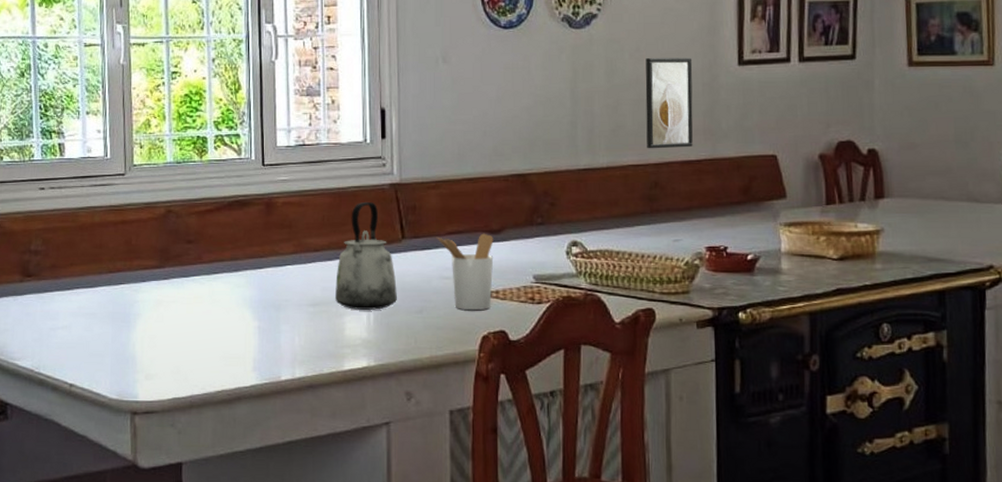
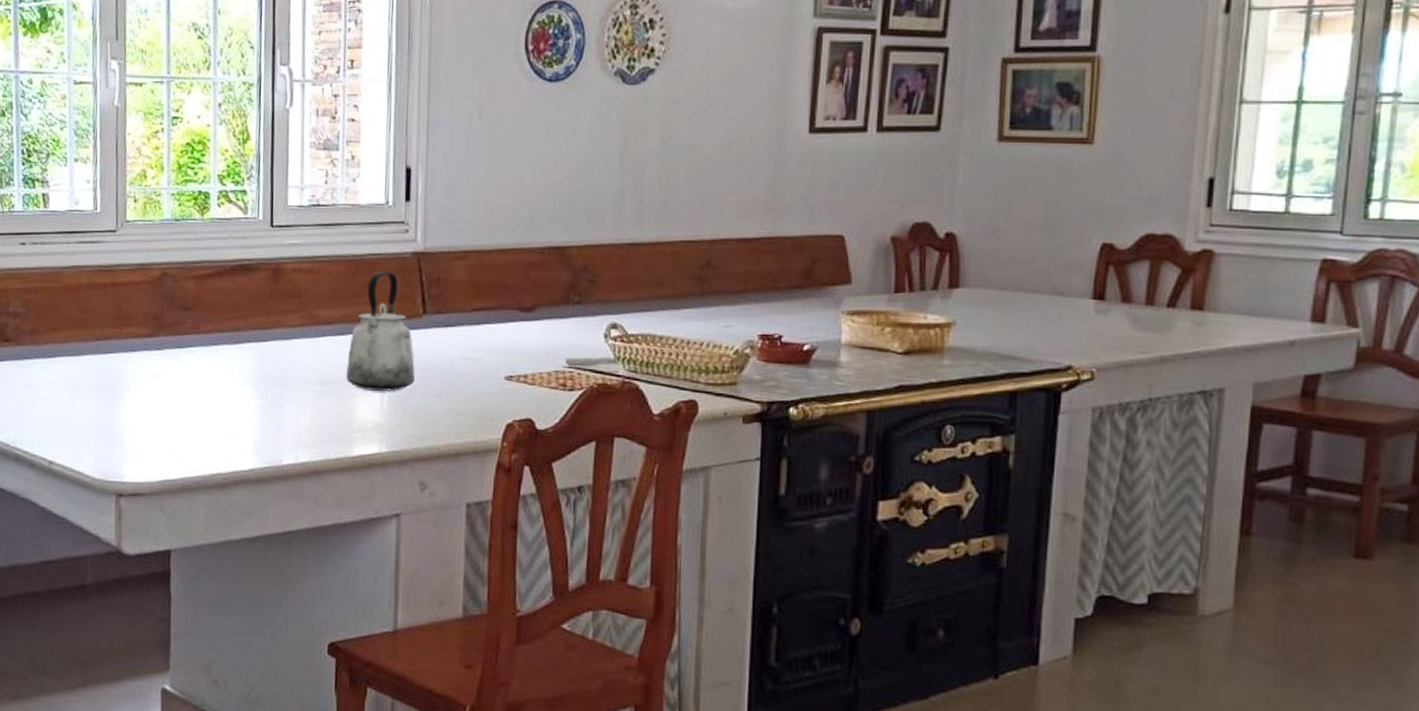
utensil holder: present [437,233,494,310] -> none [462,311,525,395]
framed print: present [645,57,693,149] -> none [701,121,758,224]

